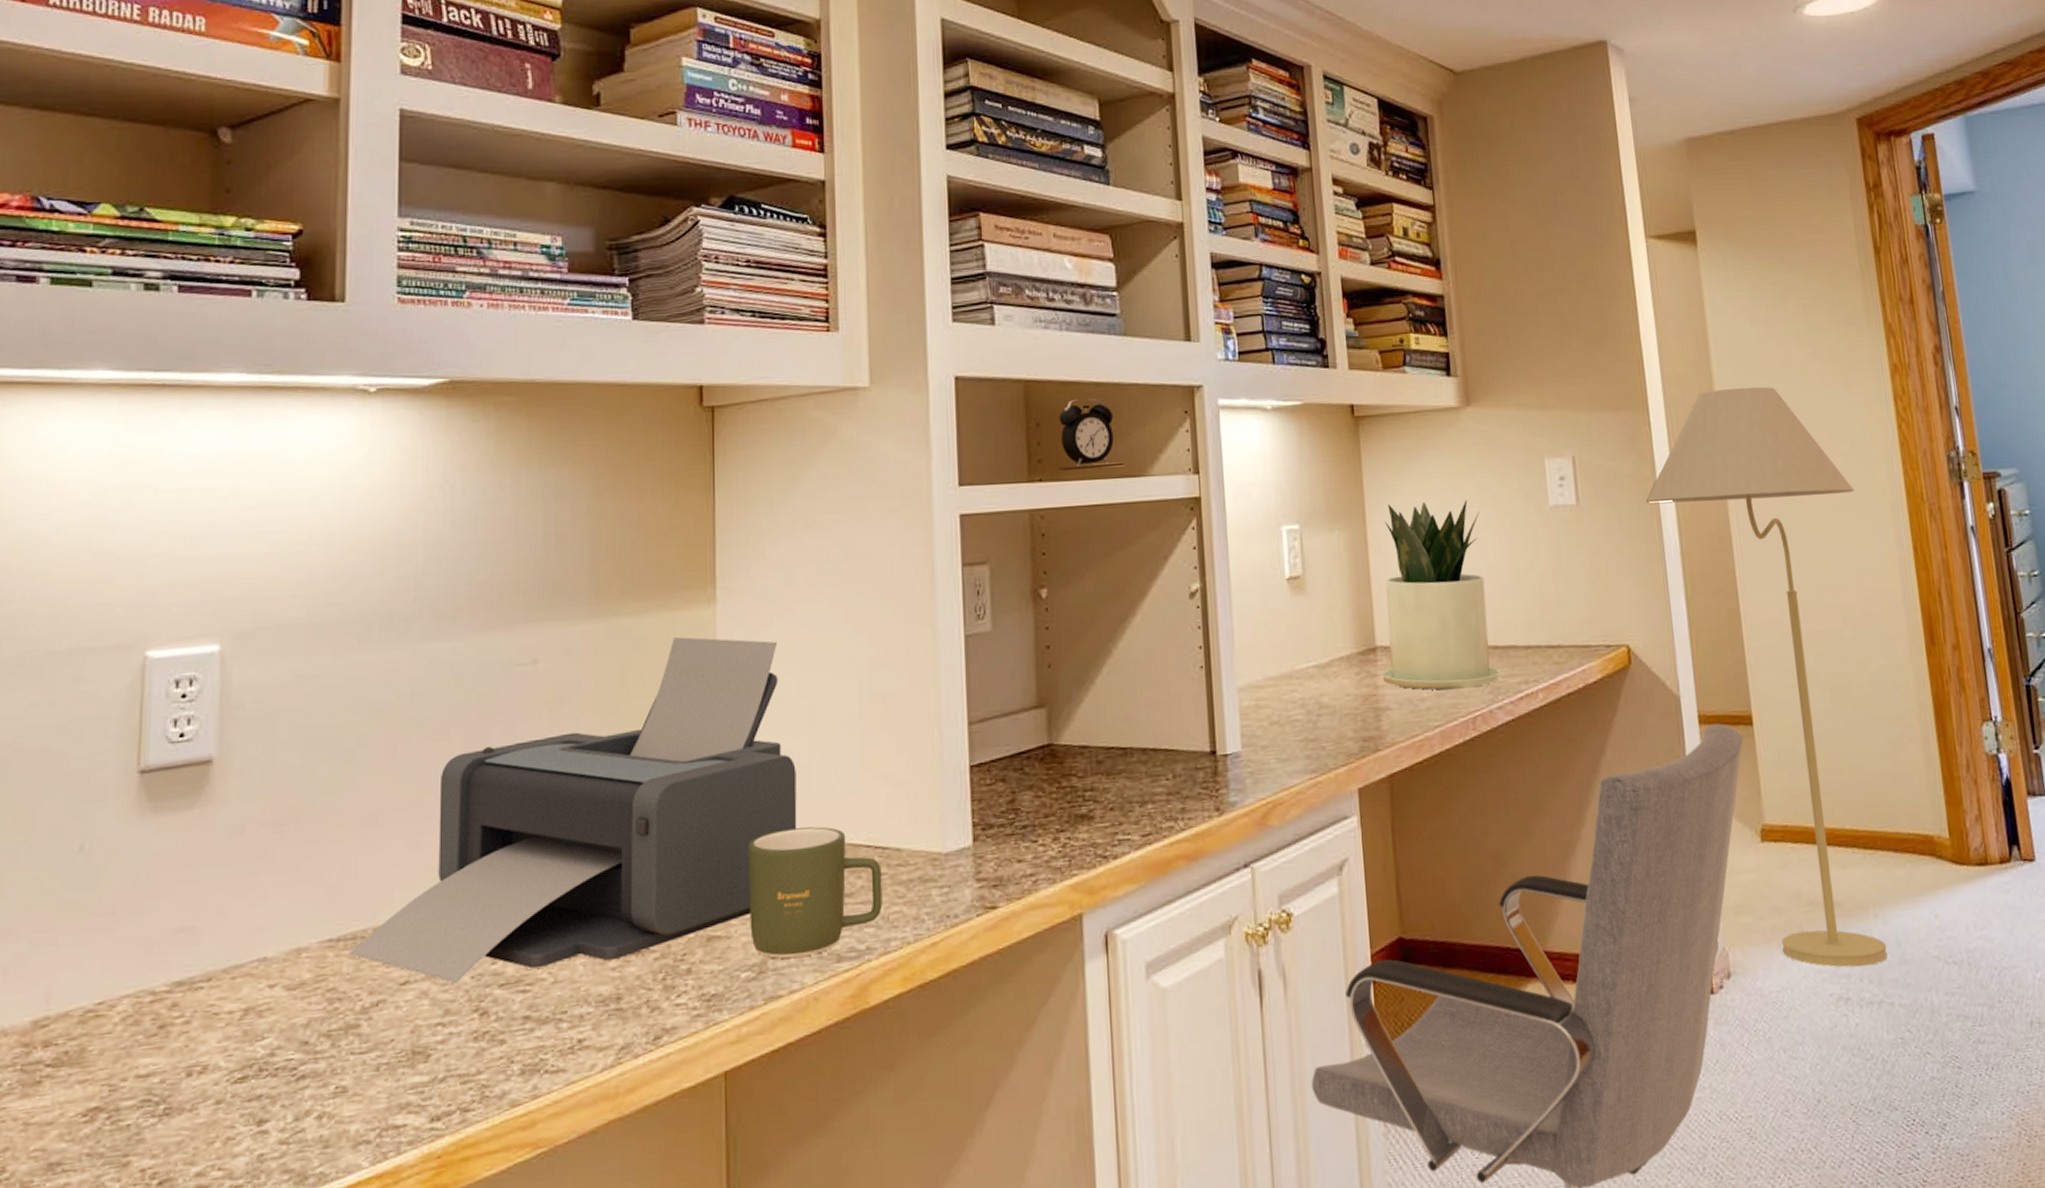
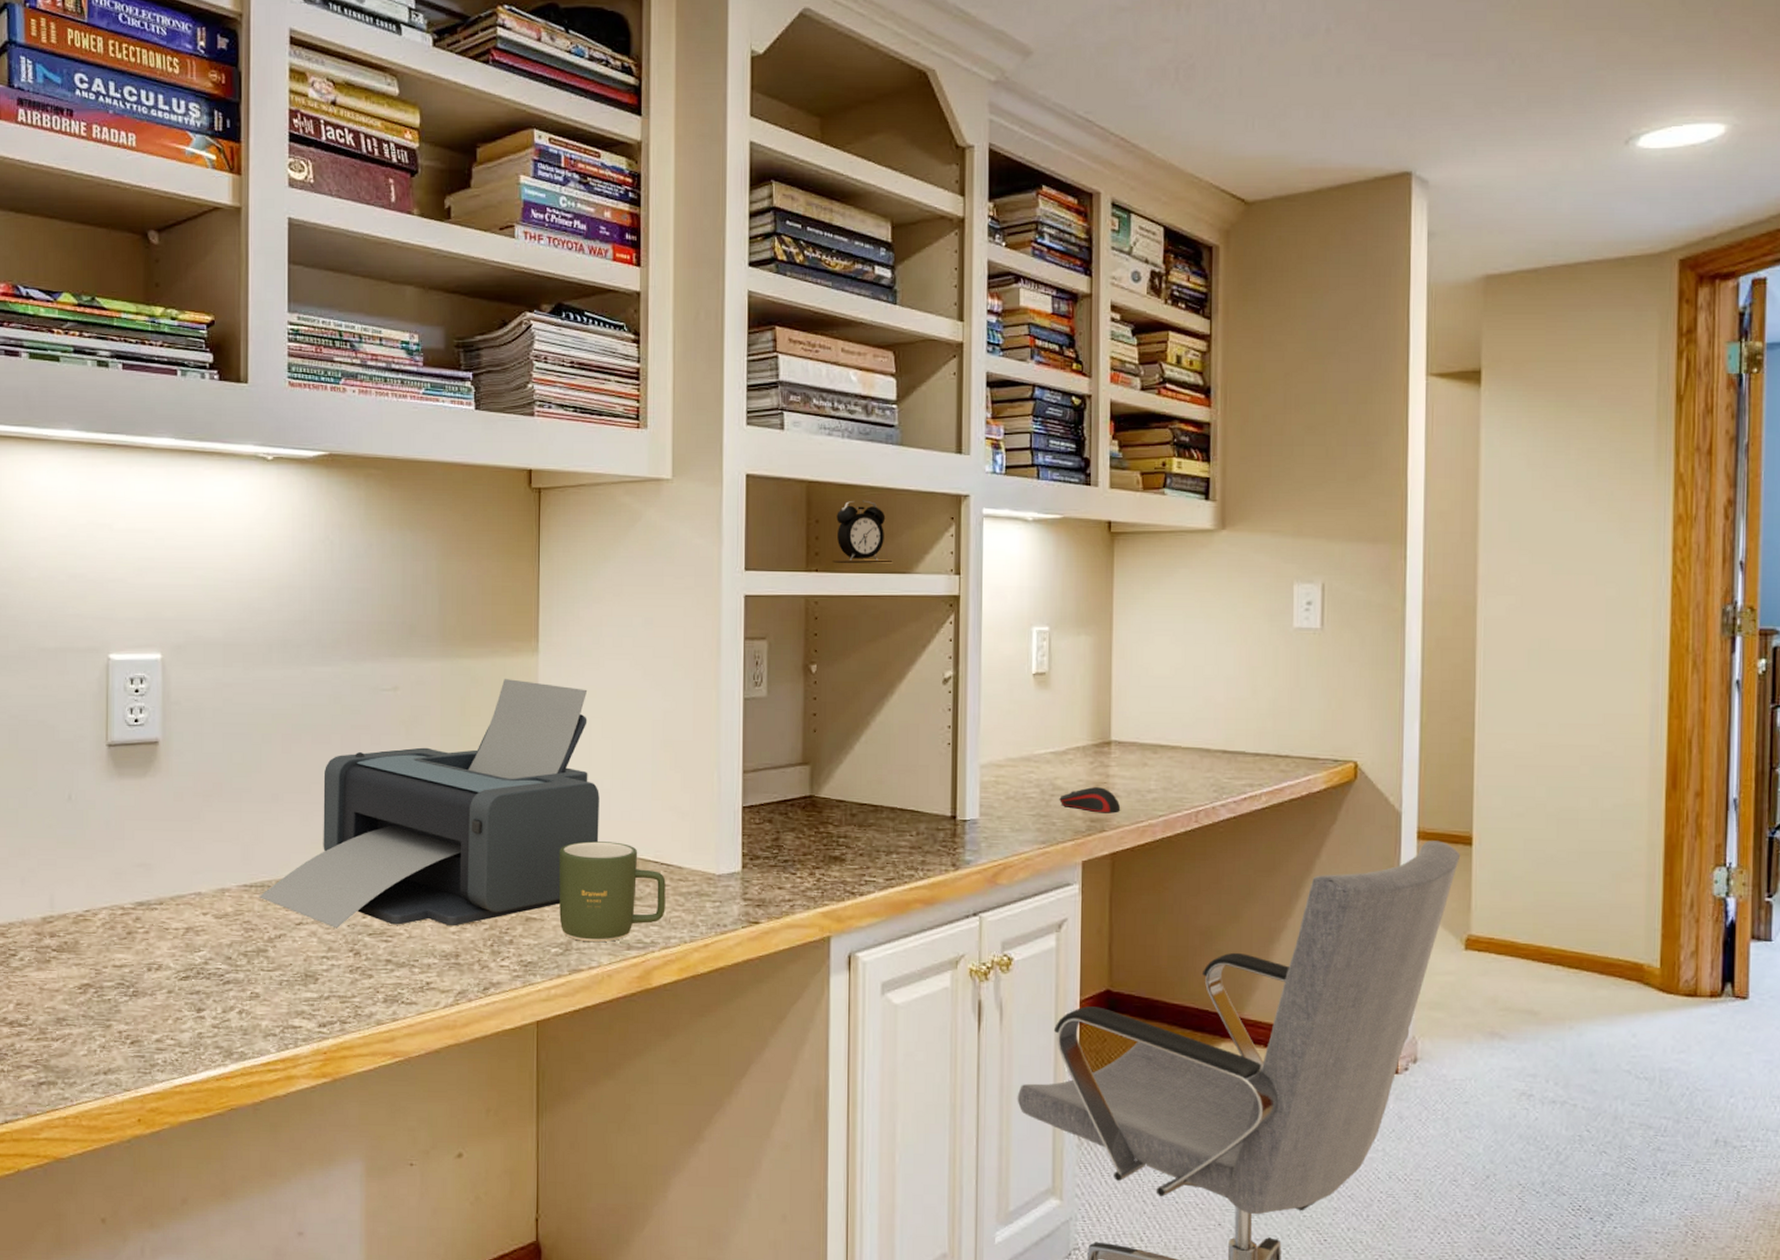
computer mouse: none [1327,700,1393,731] -> present [1059,787,1120,813]
planter: present [1379,500,1502,690] -> none [1111,615,1229,785]
floor lamp: present [1646,386,1888,968] -> none [1392,528,1614,1070]

